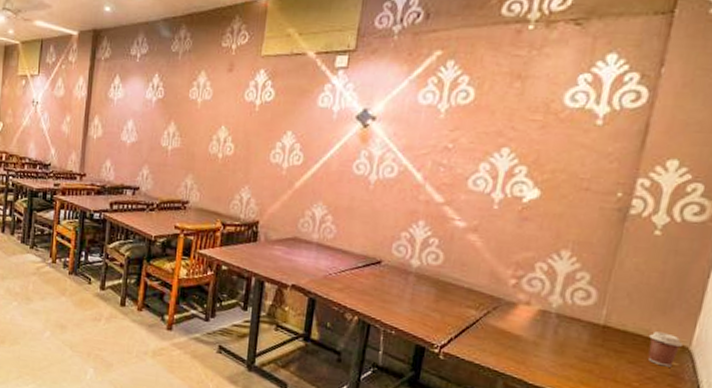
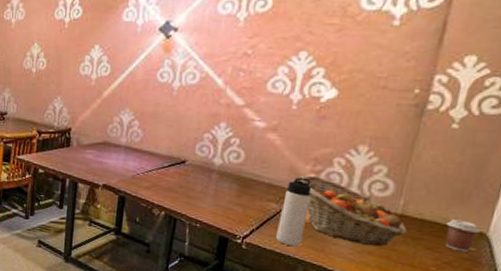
thermos bottle: none [475,282,513,358] -> present [276,177,312,247]
fruit basket: none [499,280,610,359] -> present [298,175,407,246]

